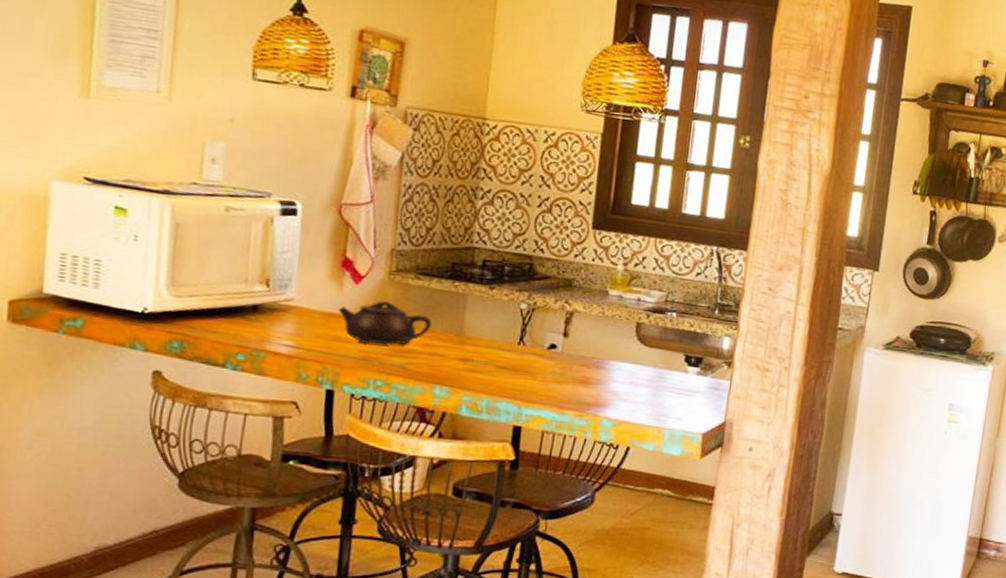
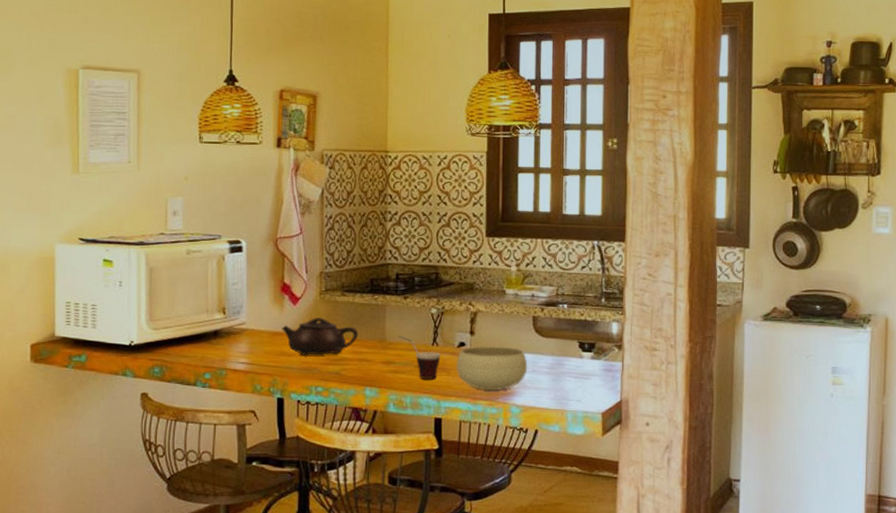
cup: none [478,330,527,383] -> present [398,336,441,379]
bowl: none [543,349,626,401] -> present [456,346,528,391]

